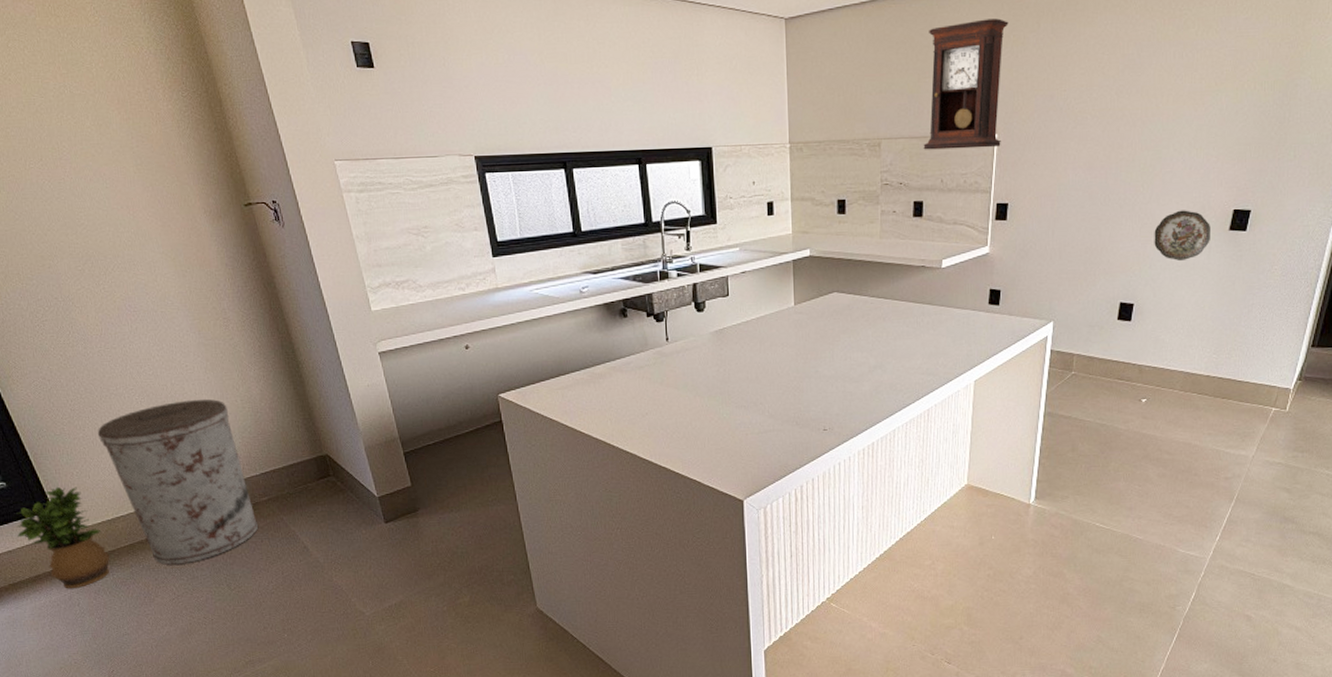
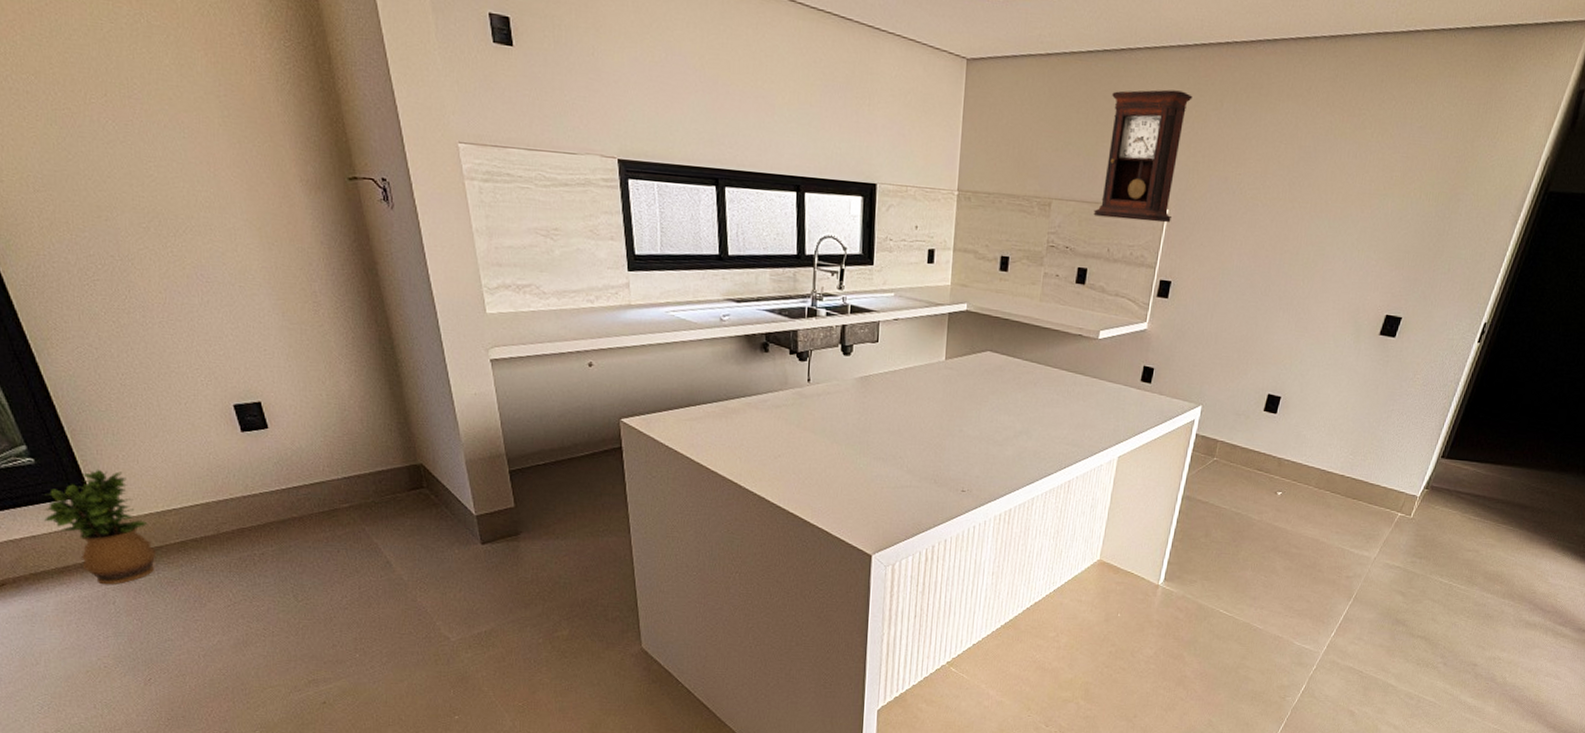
trash can: present [97,399,259,565] -> none [151,388,336,569]
decorative plate: present [1154,210,1210,260] -> none [1307,309,1363,359]

